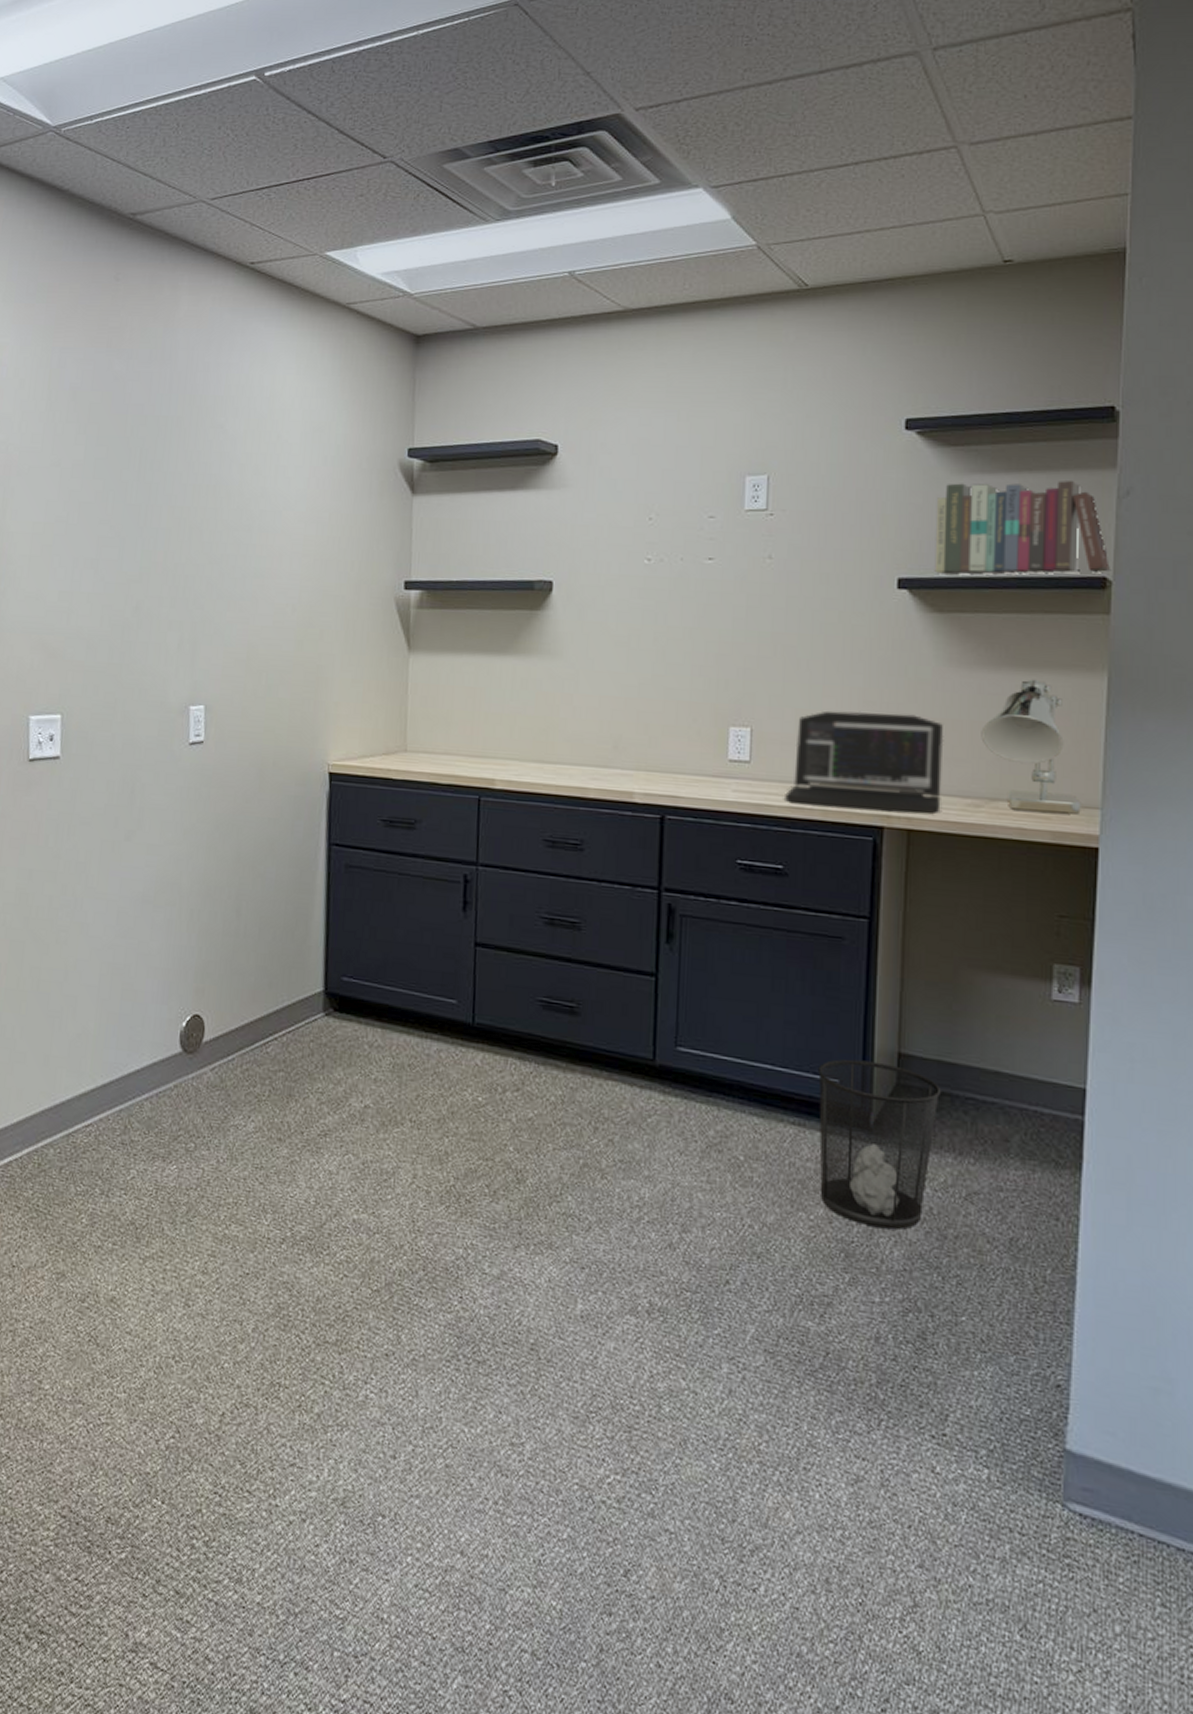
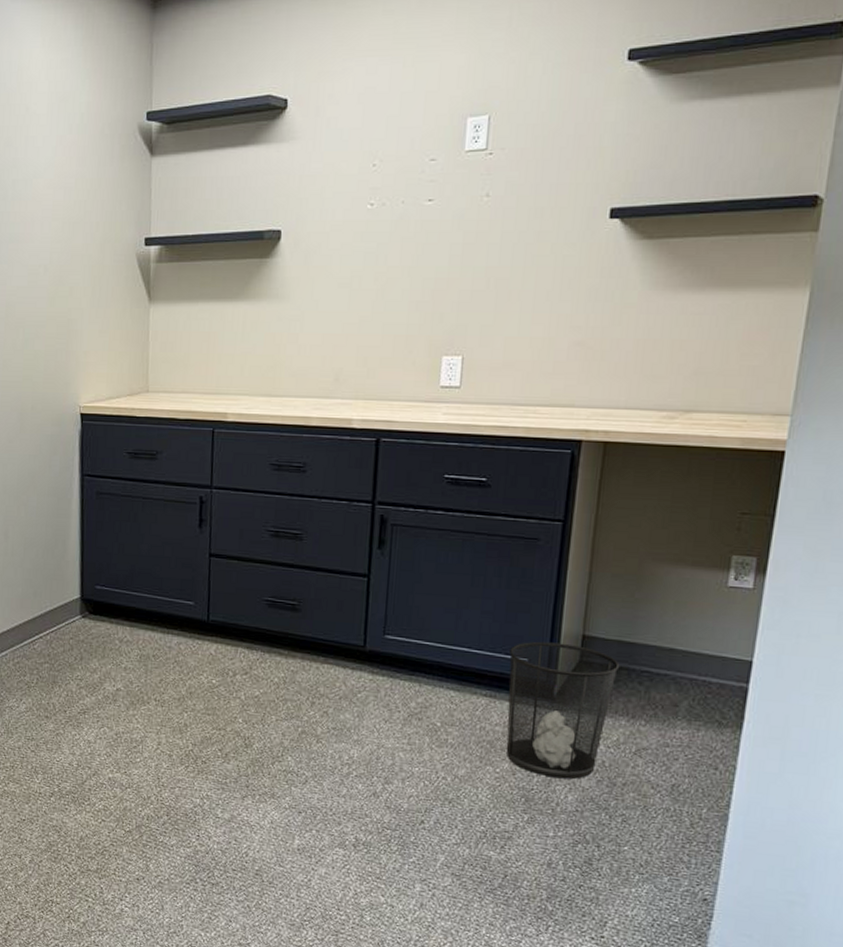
laptop: present [785,710,944,815] -> none [491,336,645,428]
books: present [934,481,1110,576] -> none [647,101,823,203]
desk lamp: present [981,679,1081,814] -> none [680,297,772,422]

